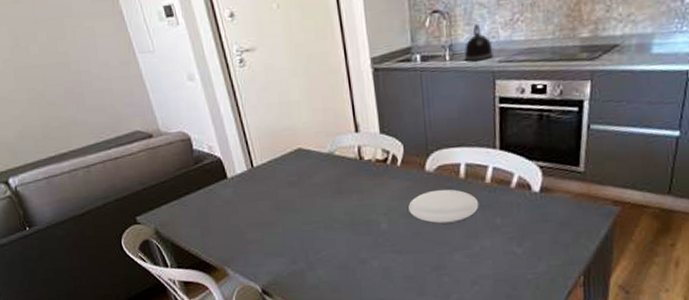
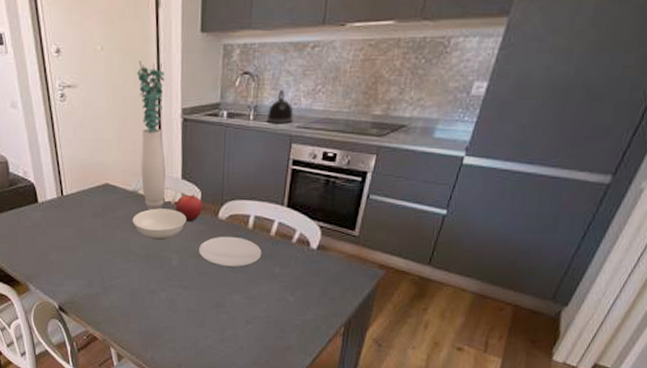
vase: none [317,13,365,172] -> present [136,60,166,211]
bowl: none [331,167,391,204] -> present [132,208,187,241]
fruit: none [377,148,407,179] -> present [175,194,203,222]

